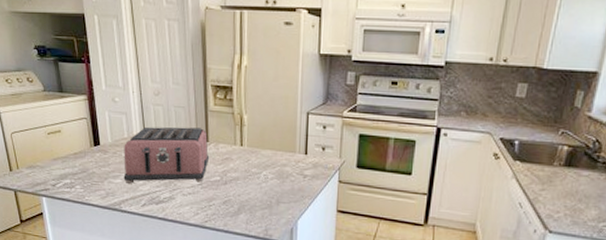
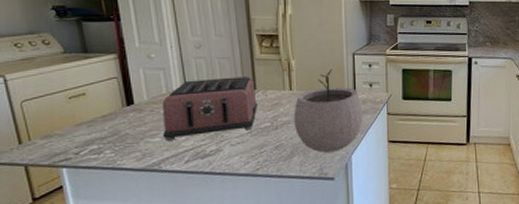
plant pot: none [242,127,313,214] -> present [294,68,363,153]

